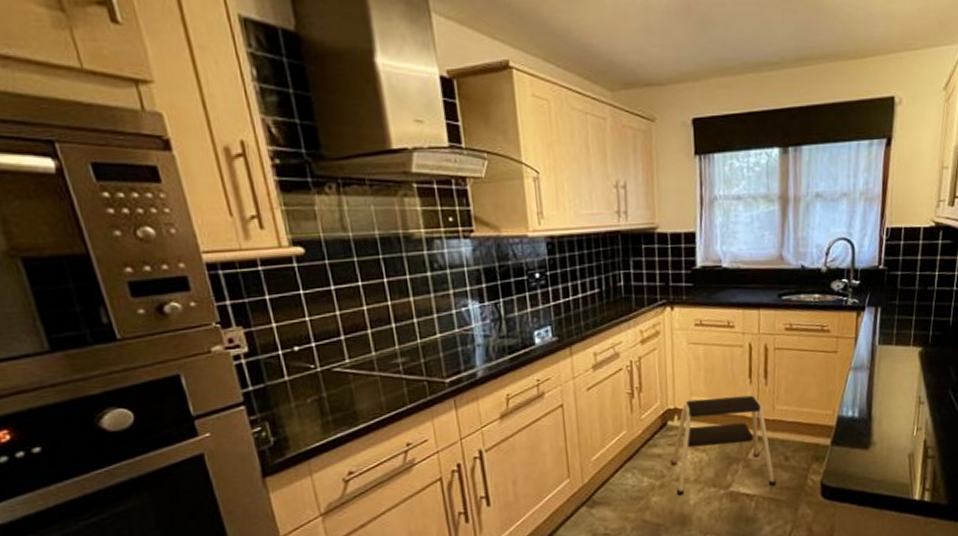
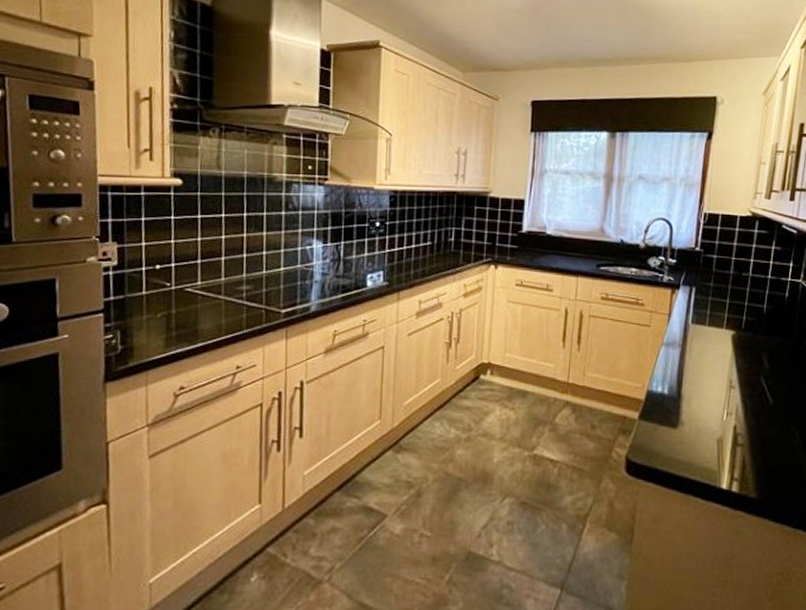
step stool: present [671,395,776,496] -> none [479,356,581,454]

